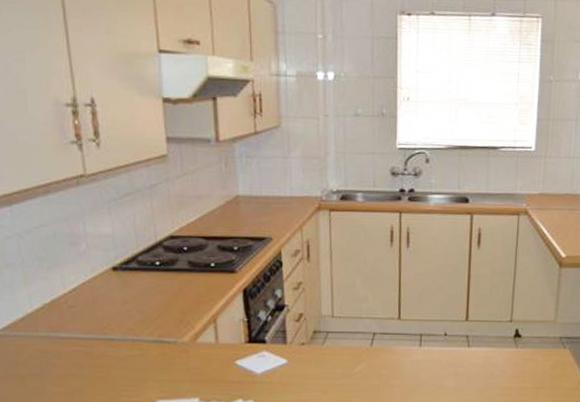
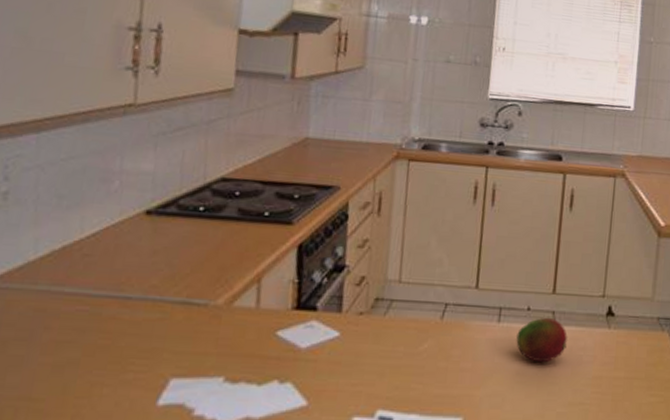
fruit: none [436,340,480,378] -> present [516,317,568,363]

